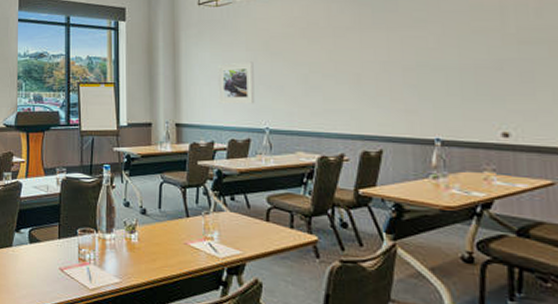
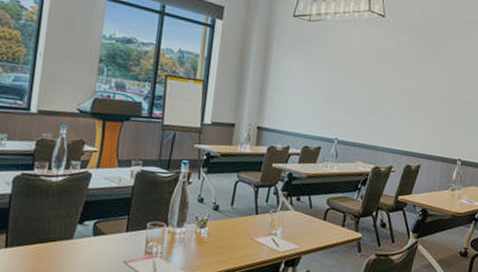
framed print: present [218,61,255,104] -> none [298,76,333,116]

